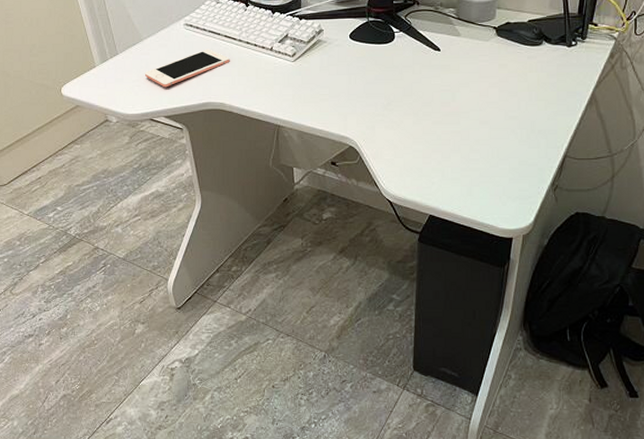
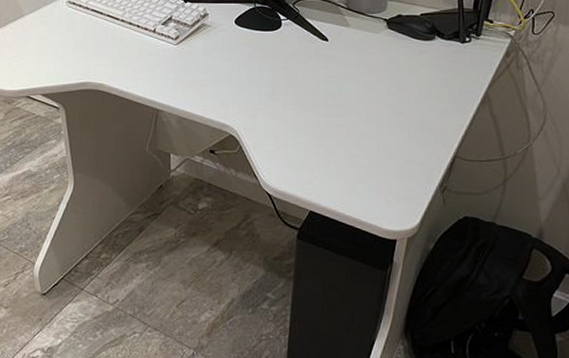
cell phone: present [144,49,230,88] -> none [23,28,112,65]

